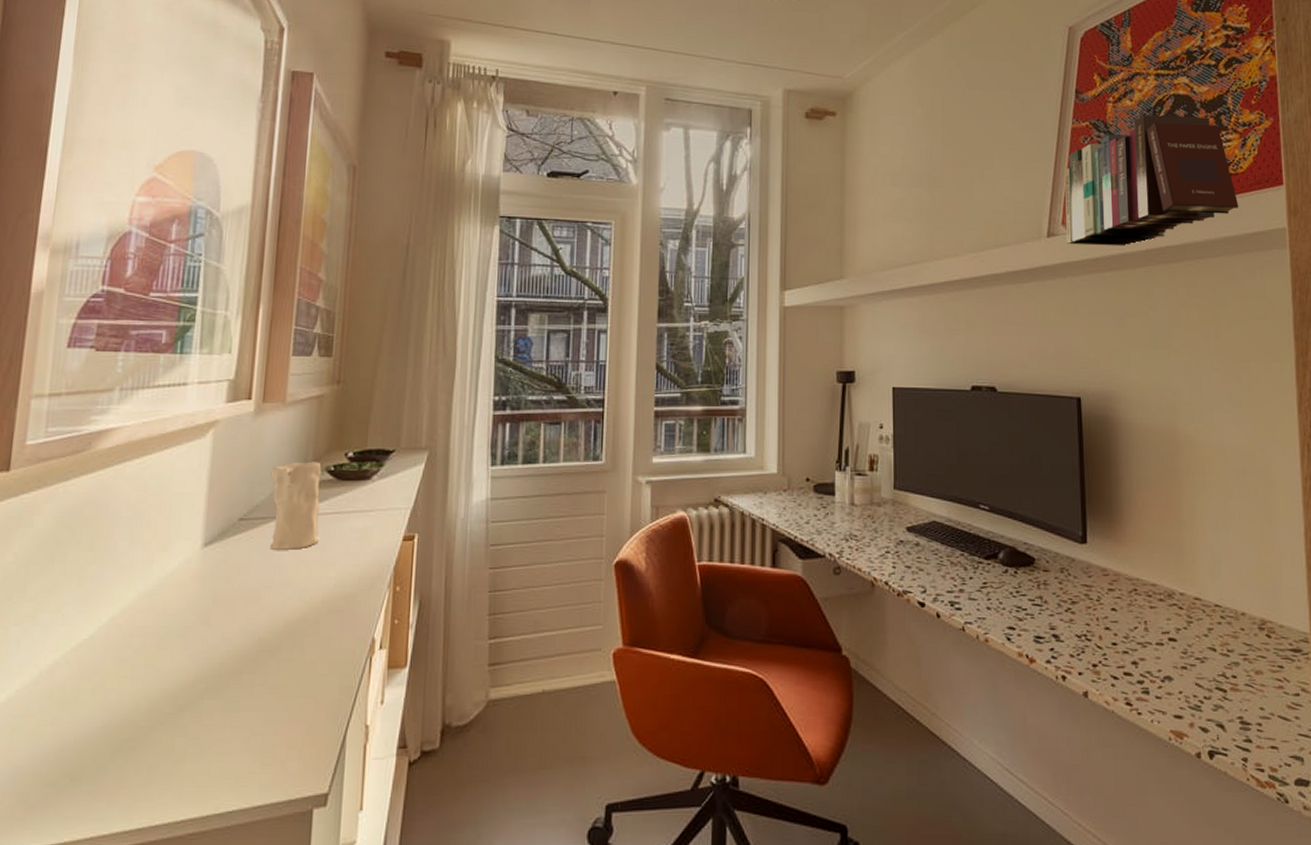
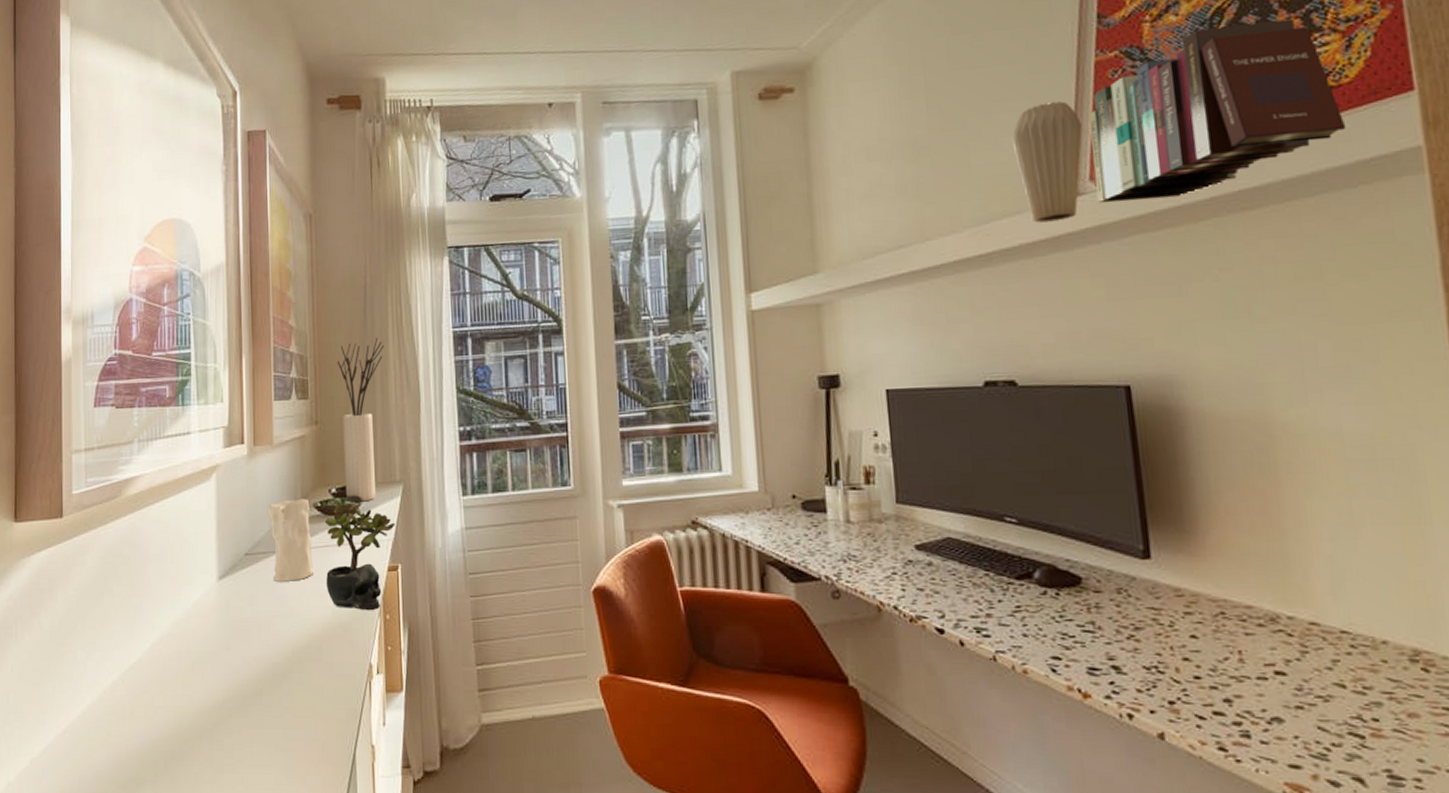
succulent plant: none [331,468,416,583] -> present [324,503,395,611]
vase: none [363,300,422,468] -> present [337,338,384,502]
vase: none [1006,156,1059,256] -> present [1011,101,1083,223]

